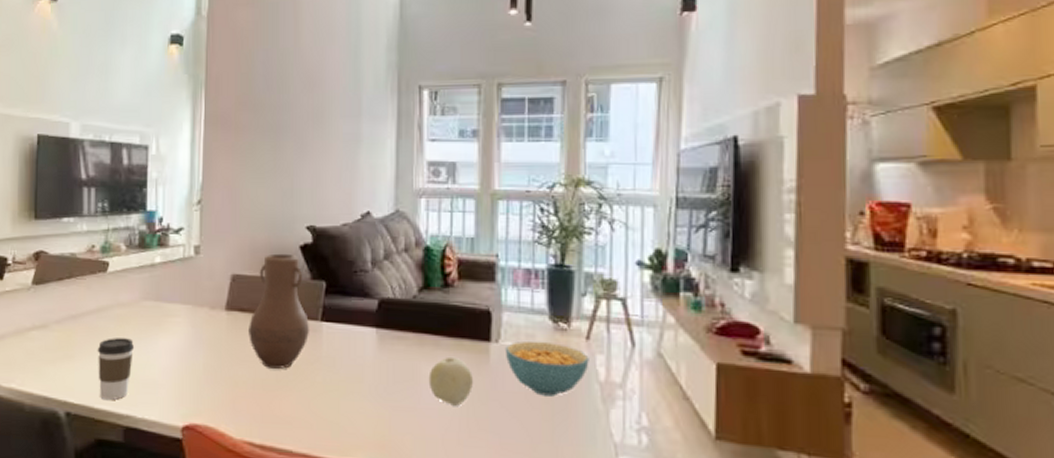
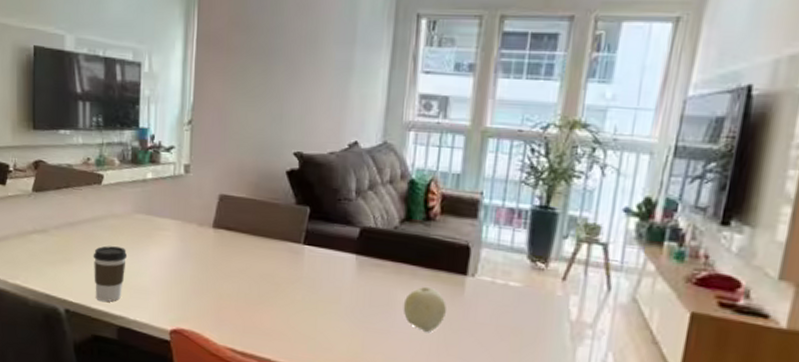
vase: present [249,253,310,369] -> none [234,177,293,286]
cereal bowl: present [504,340,589,397] -> none [480,277,563,331]

